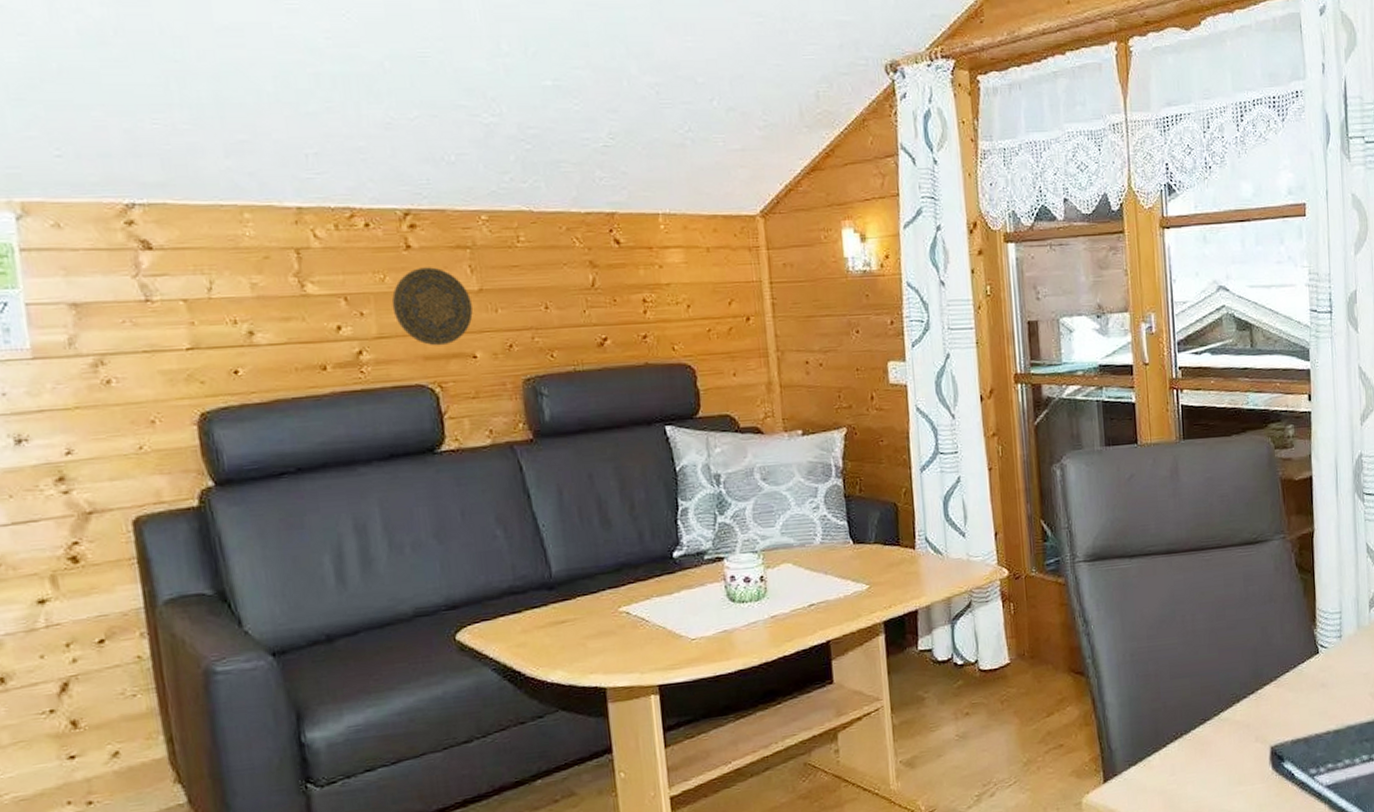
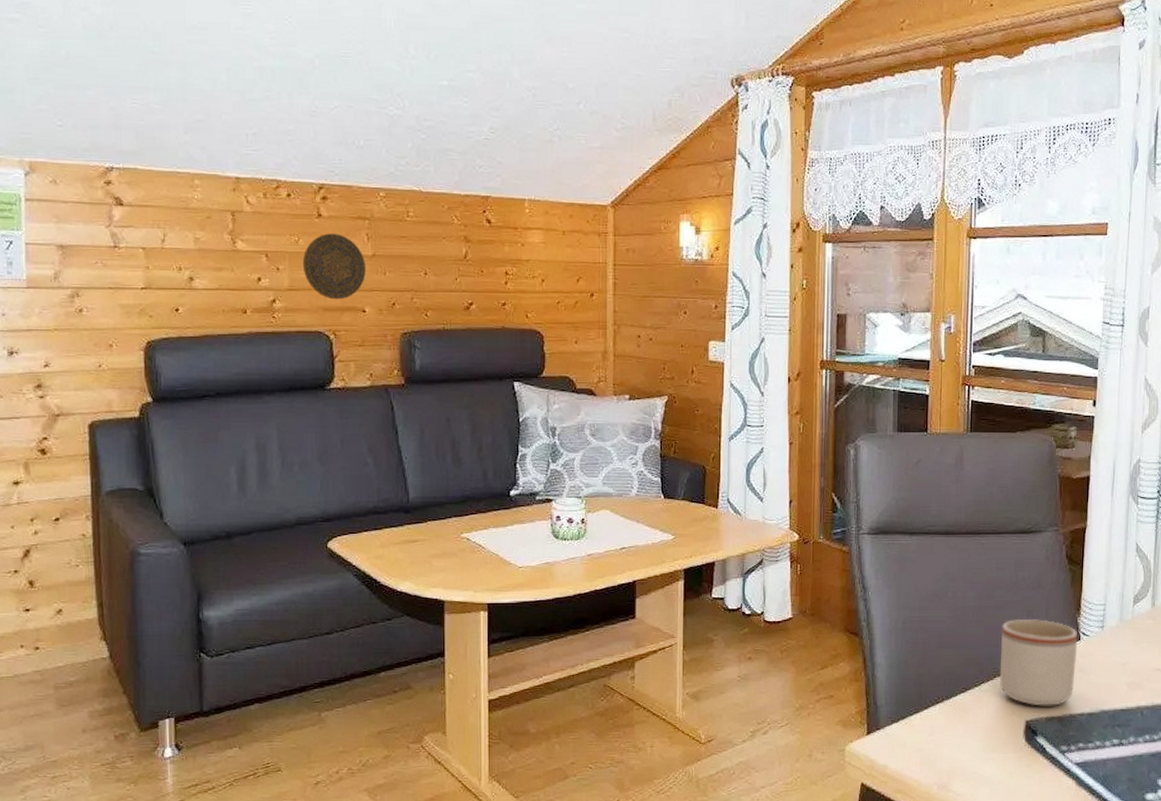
mug: none [1235,635,1318,729] -> present [999,618,1078,706]

